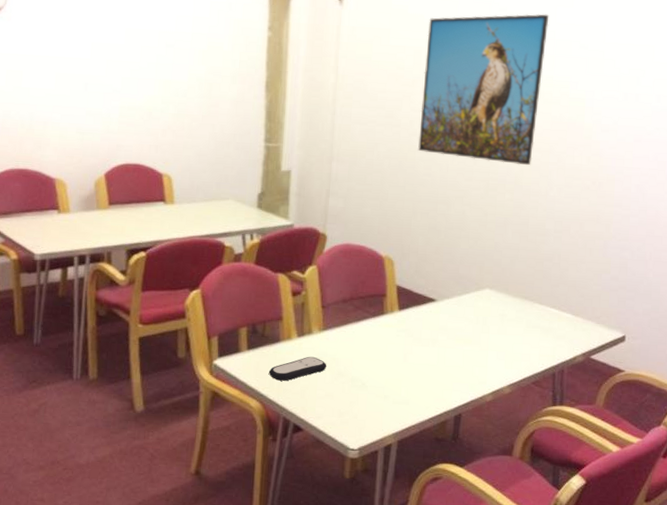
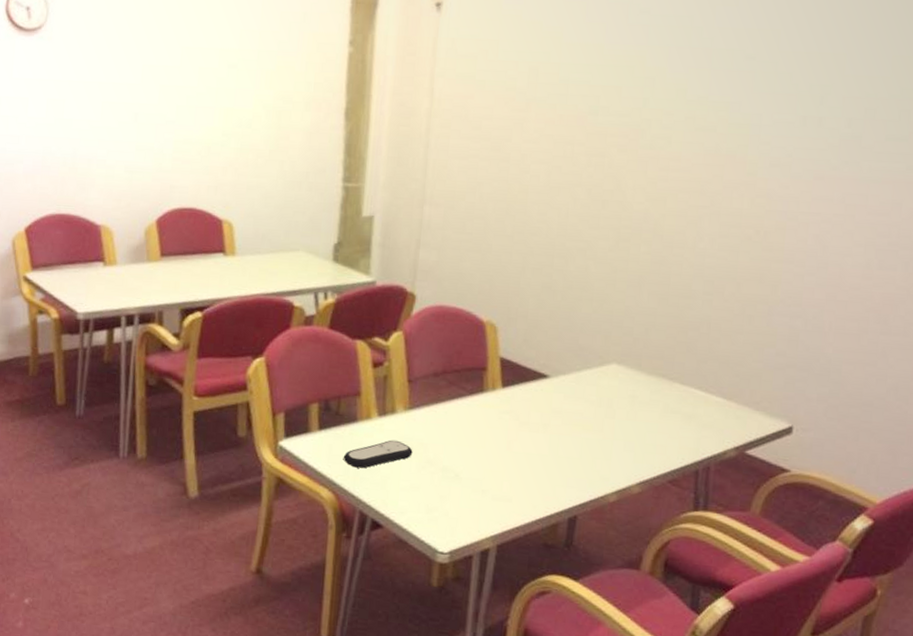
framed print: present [418,14,549,166] -> none [531,16,706,210]

